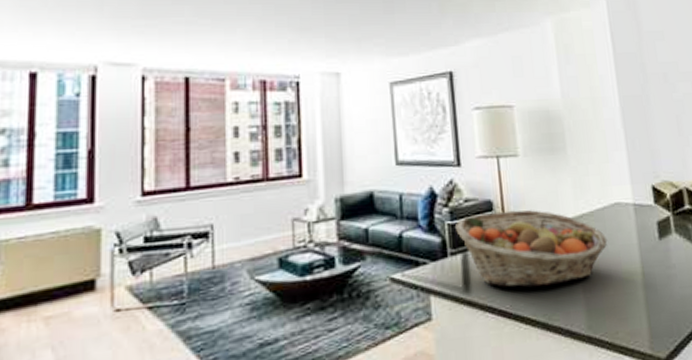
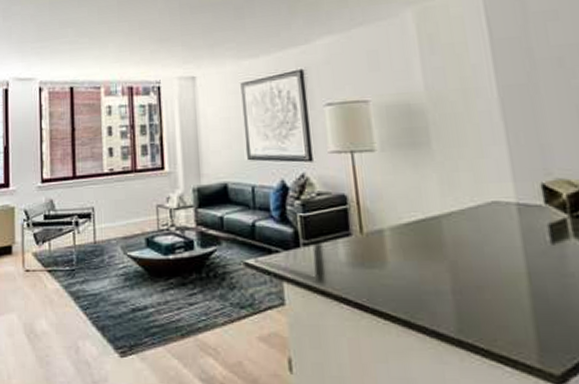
fruit basket: present [456,210,608,288] -> none [308,205,483,283]

